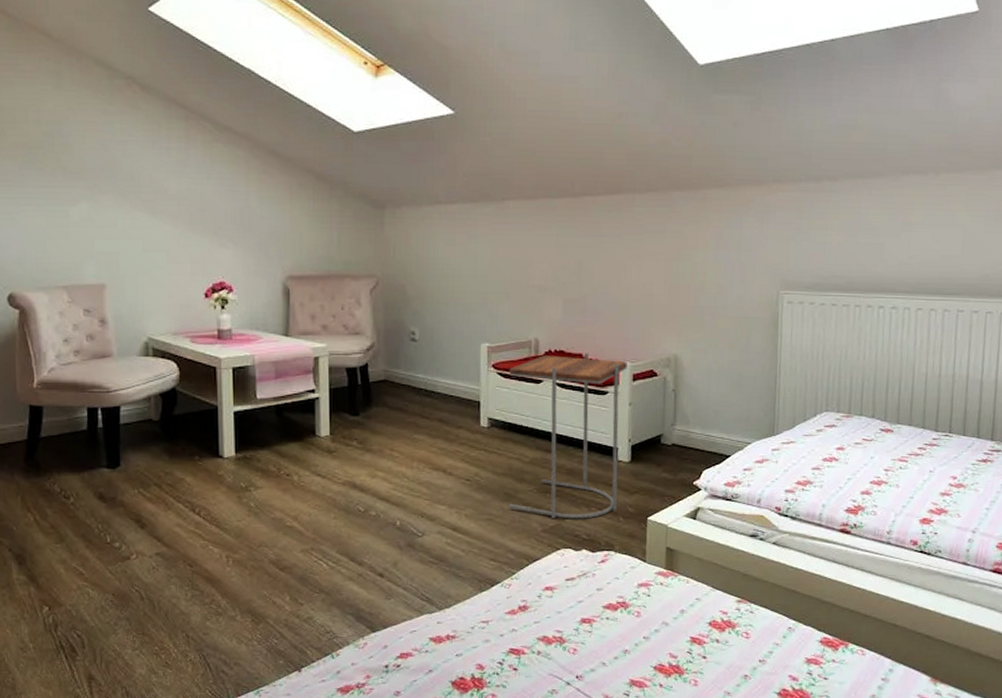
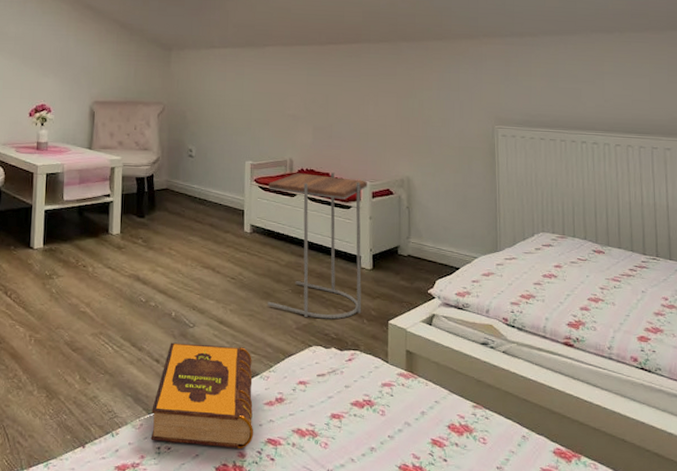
hardback book: none [376,554,495,662] -> present [150,342,254,449]

